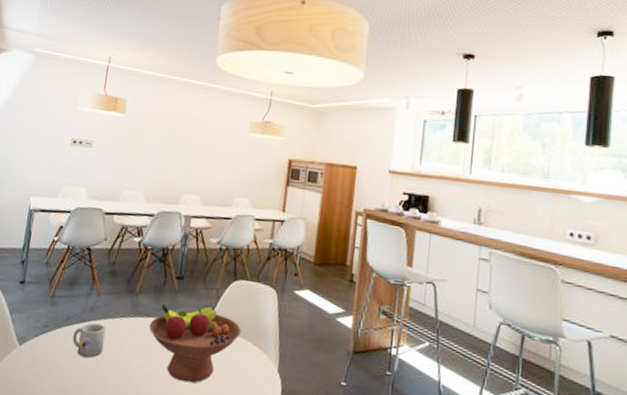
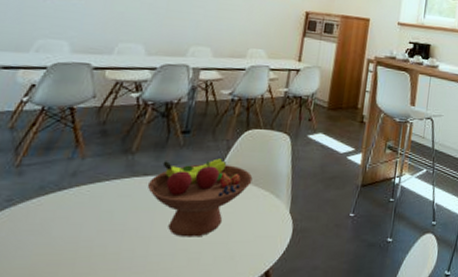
mug: present [72,323,107,358] -> none [46,189,93,228]

